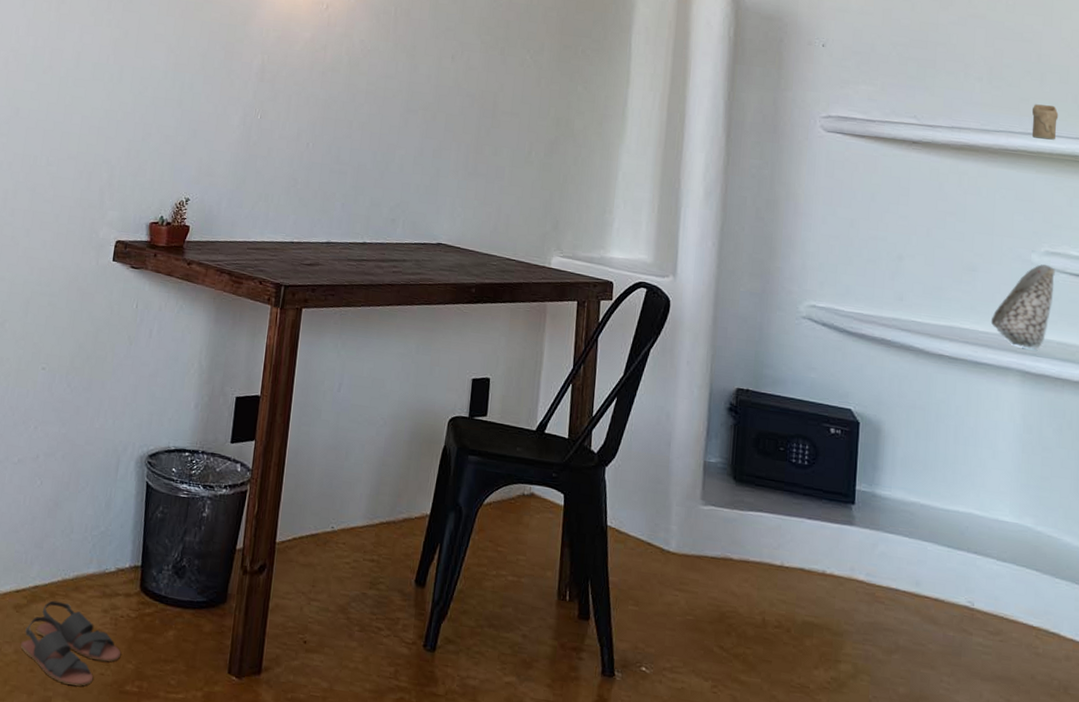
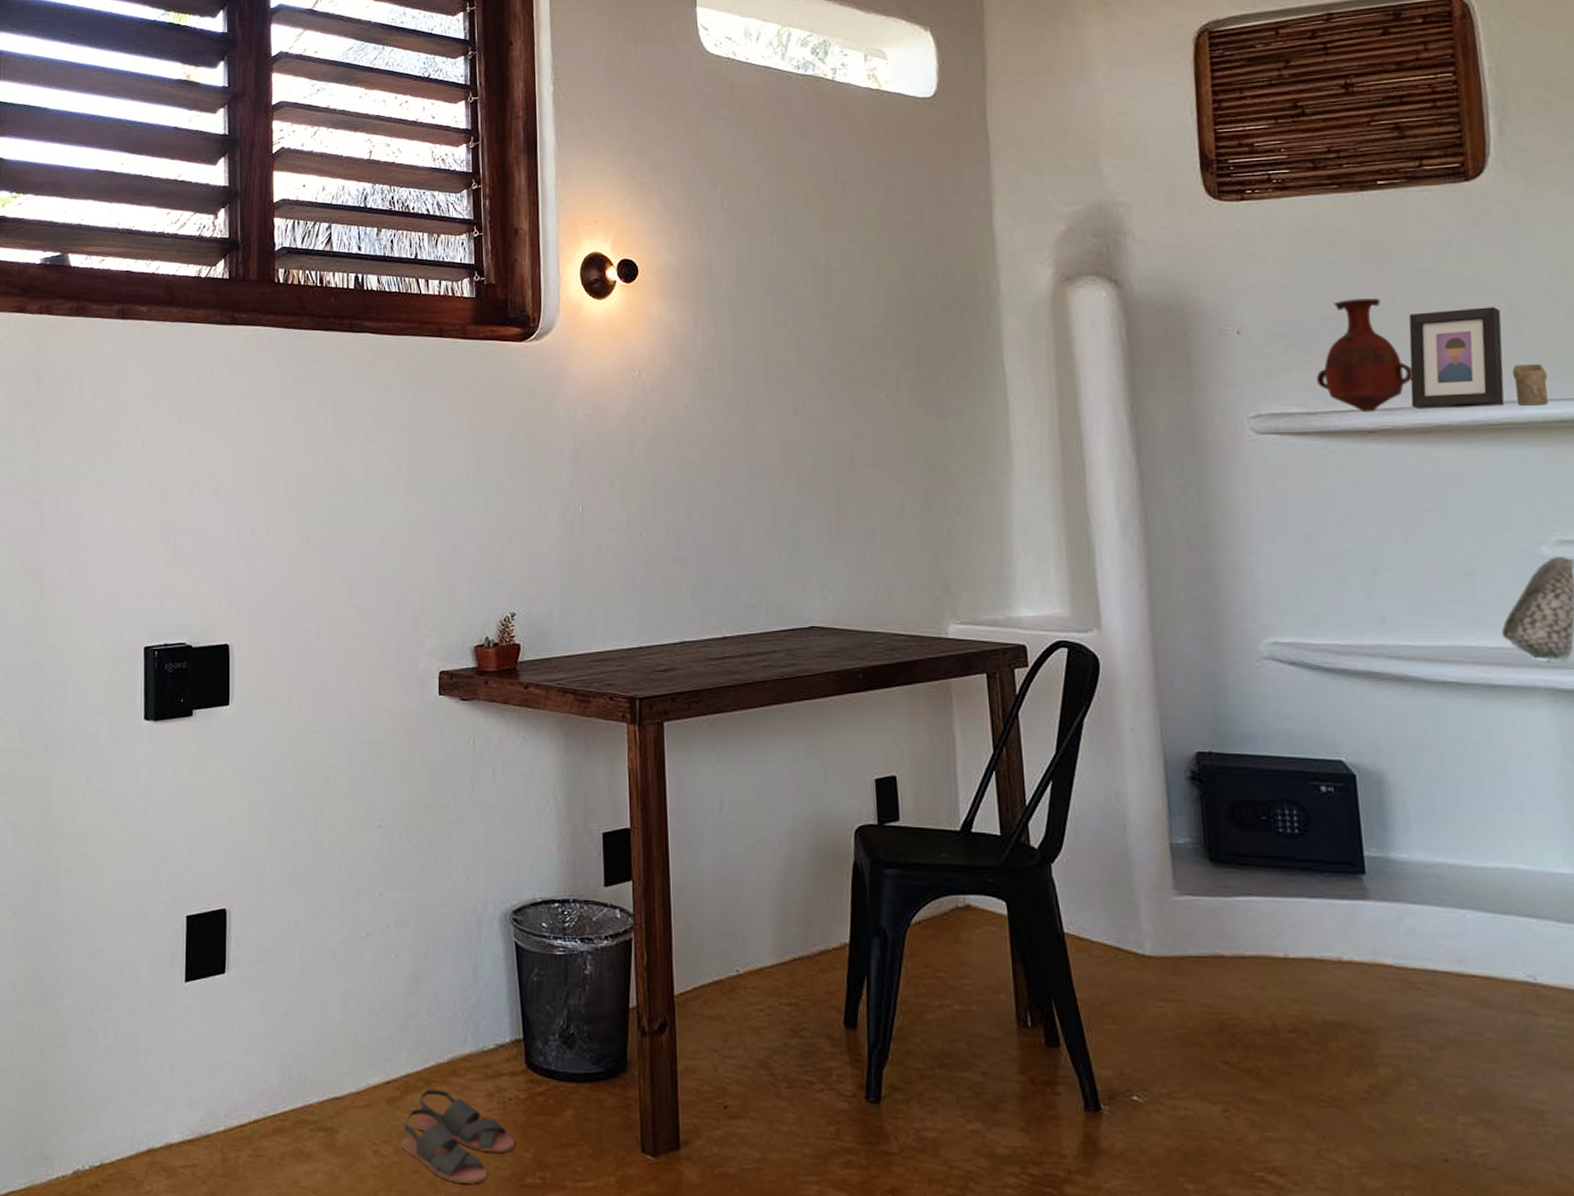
vase: none [878,31,955,127] -> present [1316,298,1413,412]
picture frame: none [950,50,1030,136] -> present [1409,307,1504,410]

